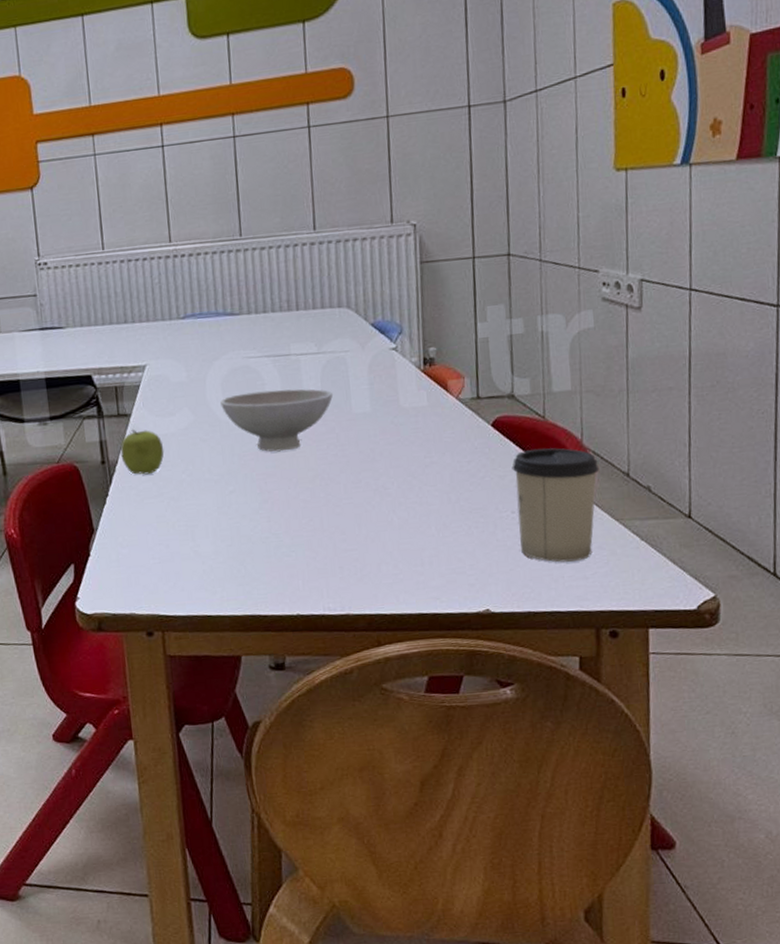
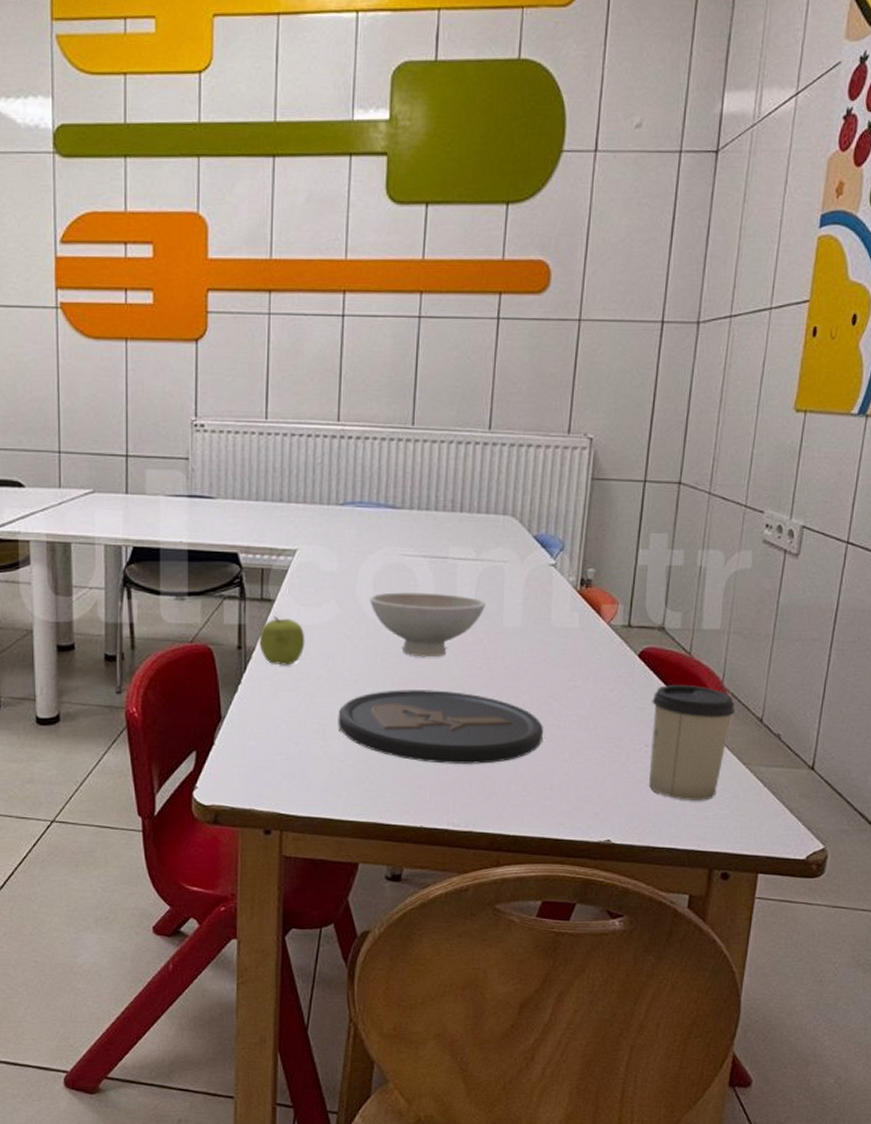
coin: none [203,480,407,552] -> present [338,690,543,765]

